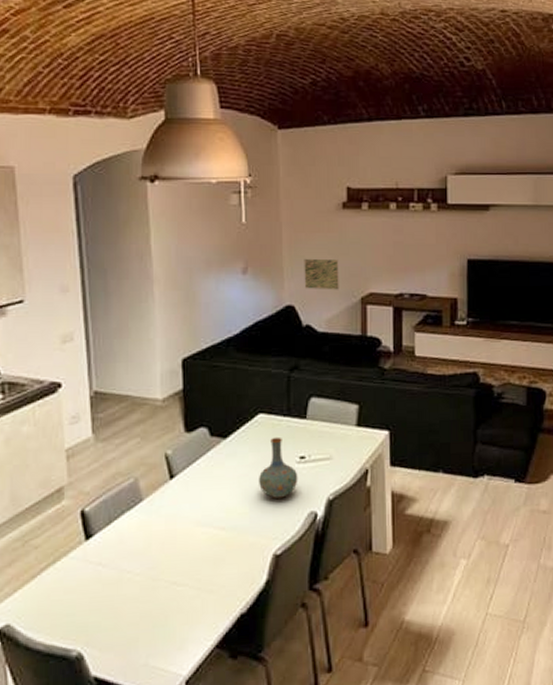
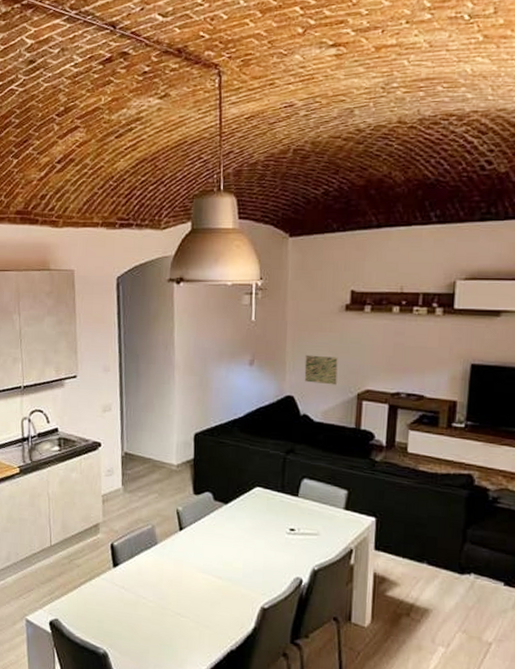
vase: present [259,436,298,500] -> none [253,508,288,562]

